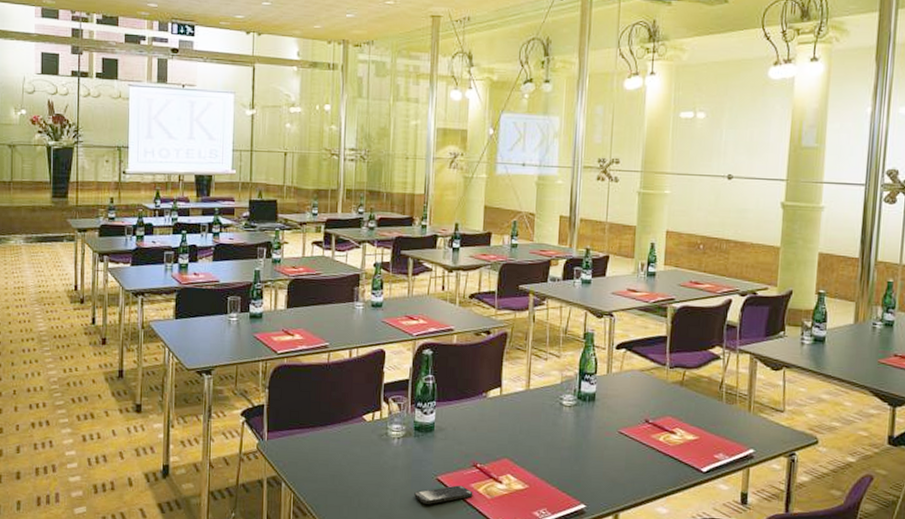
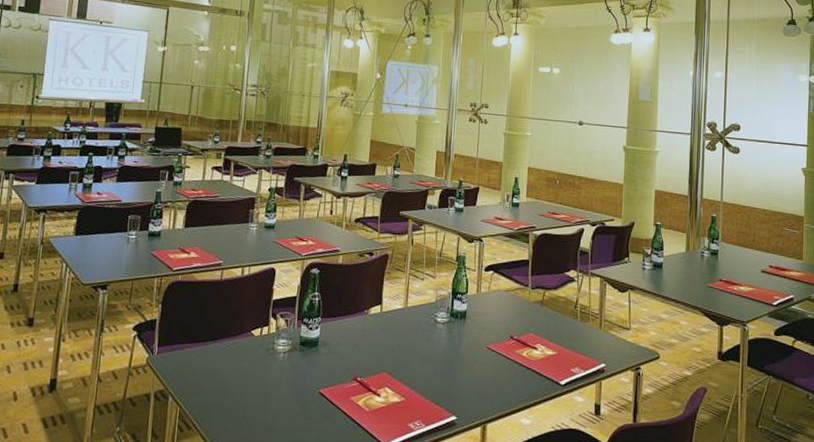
smartphone: present [414,485,473,504] -> none [297,398,353,417]

